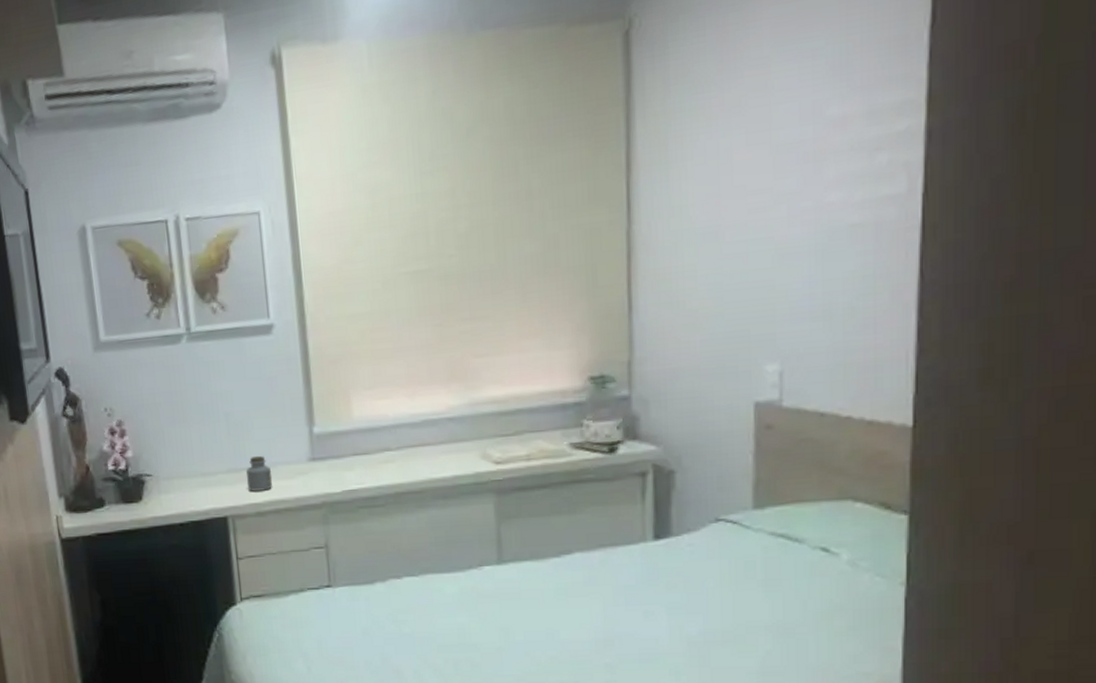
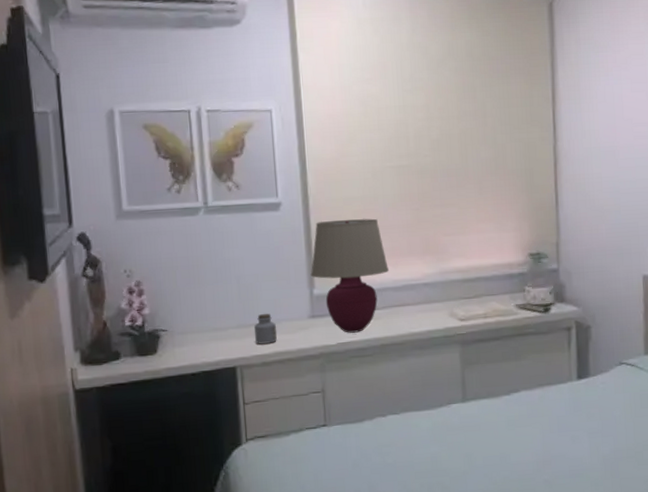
table lamp: none [309,339,404,479] -> present [310,218,389,333]

